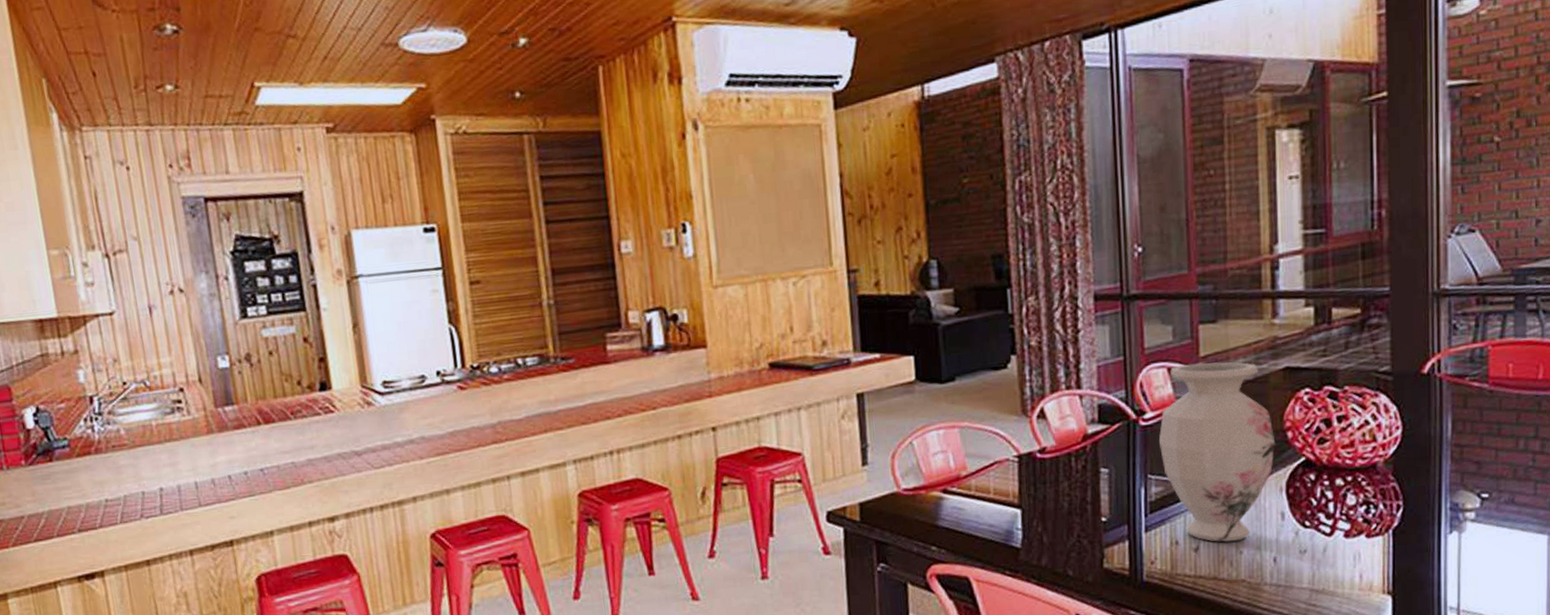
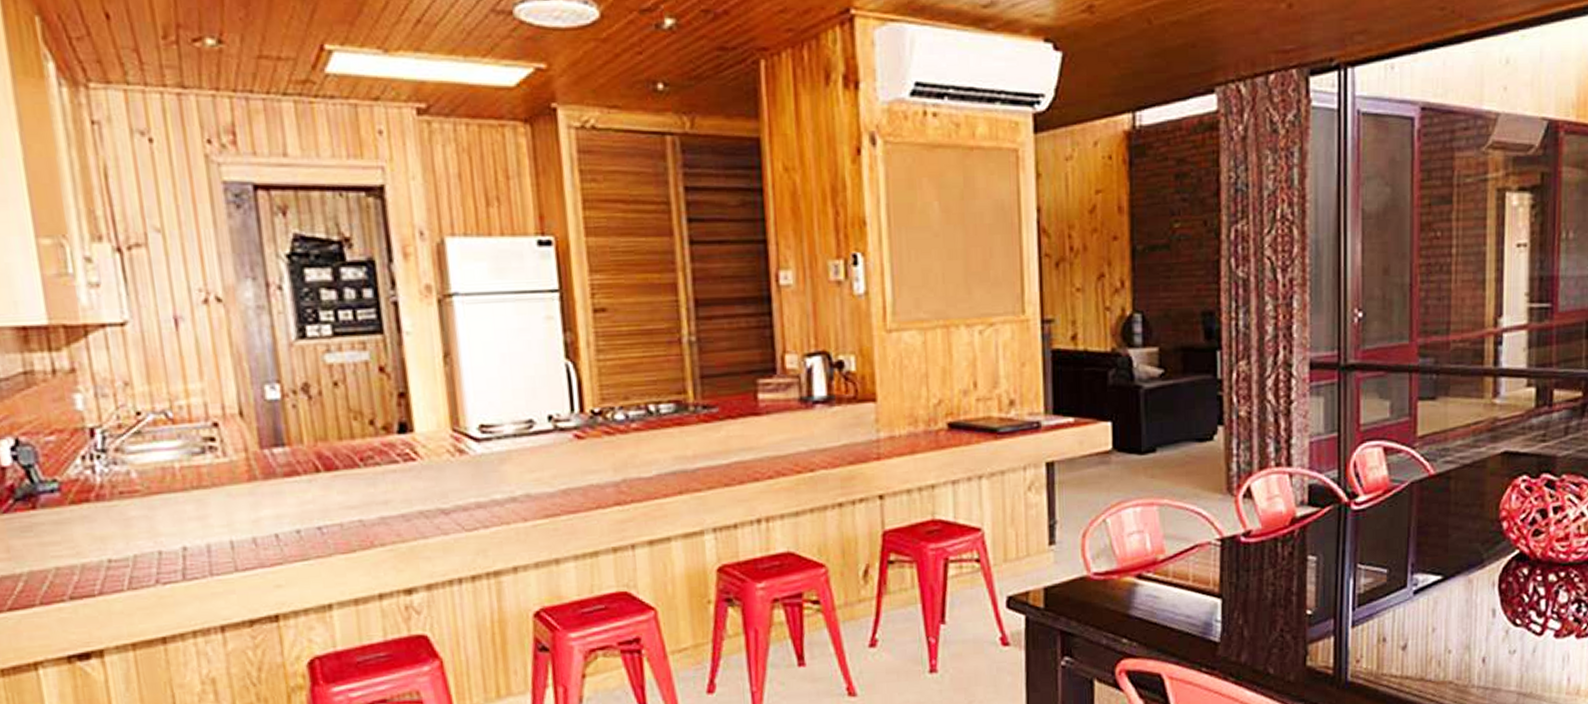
vase: present [1158,362,1276,542] -> none [1370,443,1490,640]

